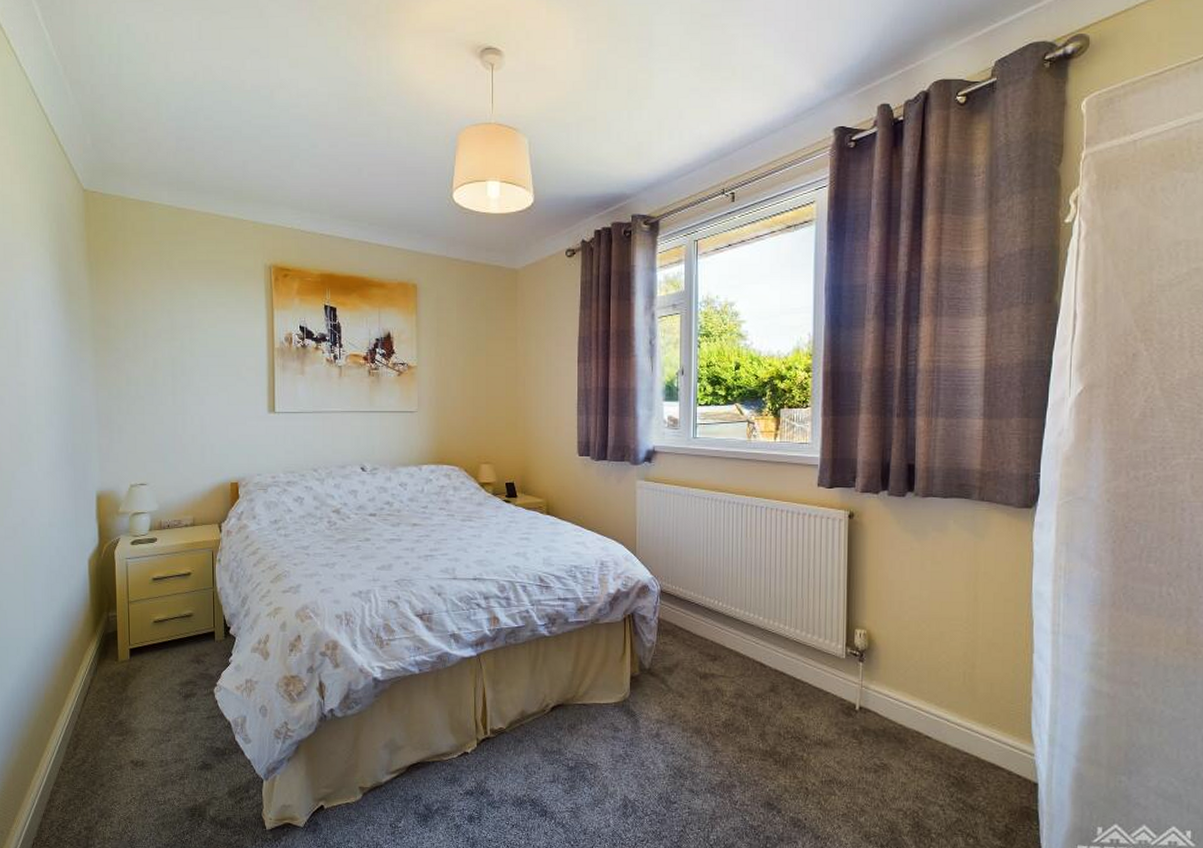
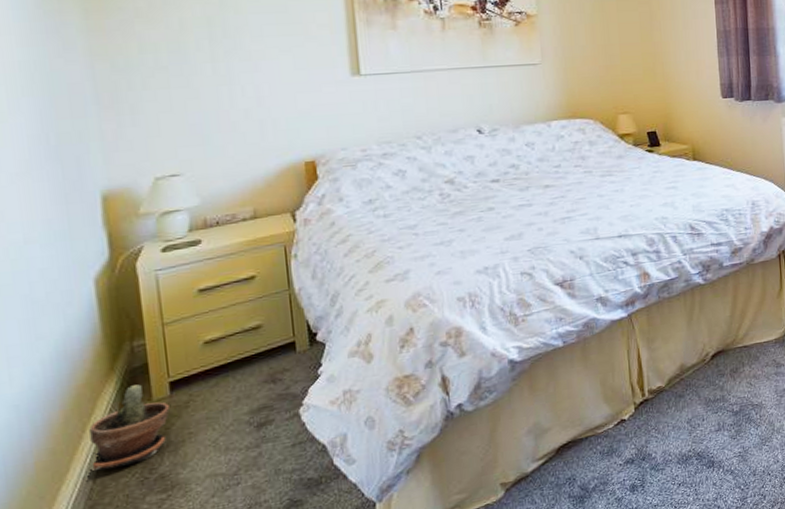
potted plant: none [77,647,128,709] -> present [89,384,170,471]

